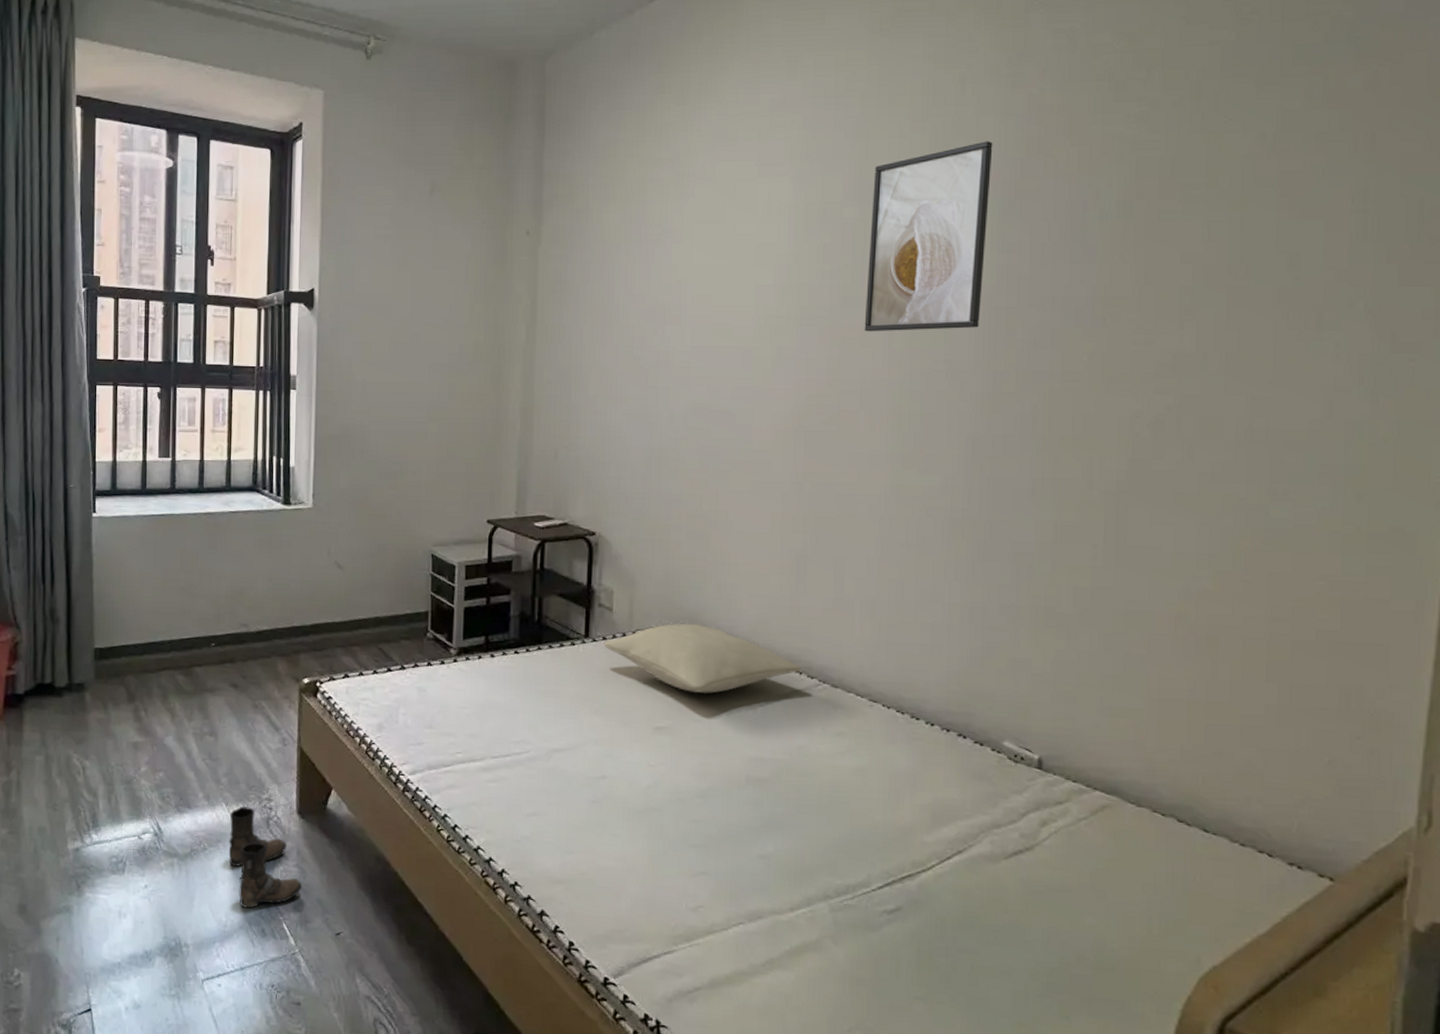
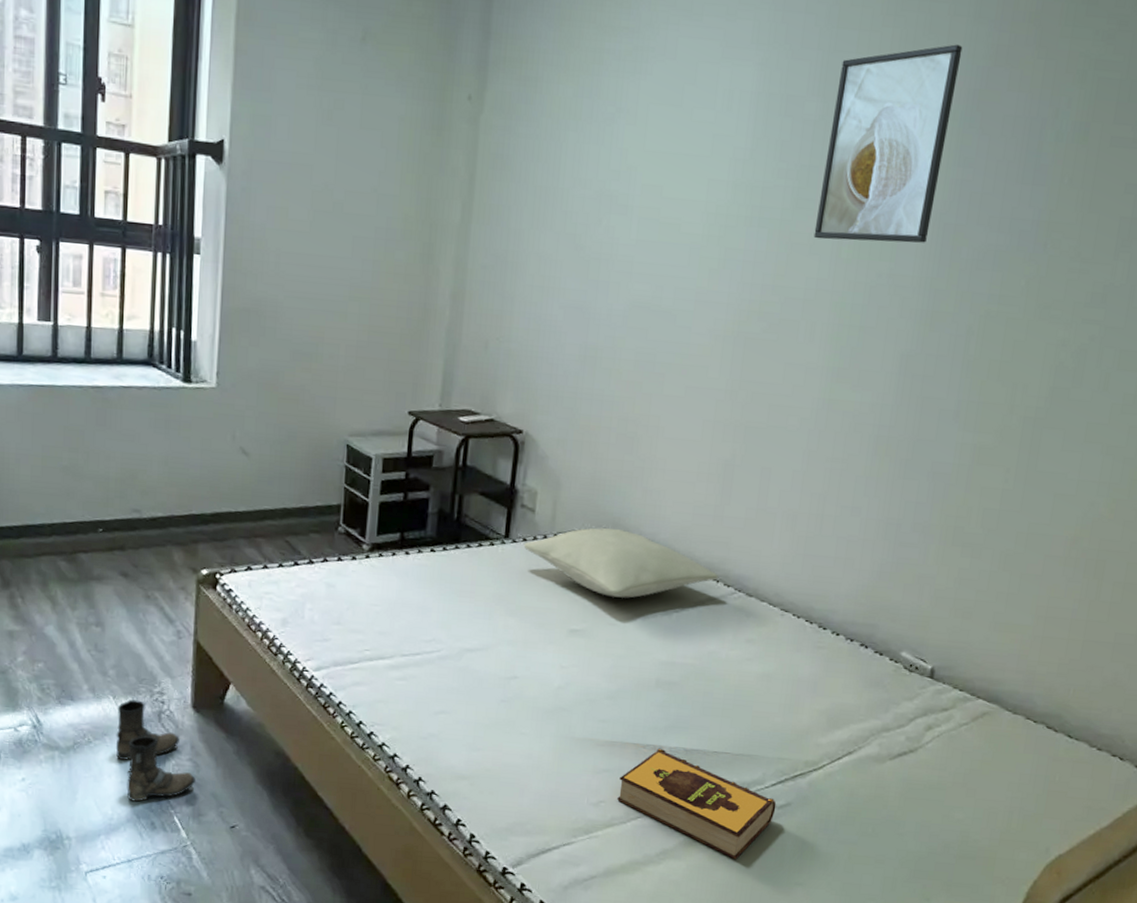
hardback book: none [716,850,886,971] -> present [617,749,777,860]

